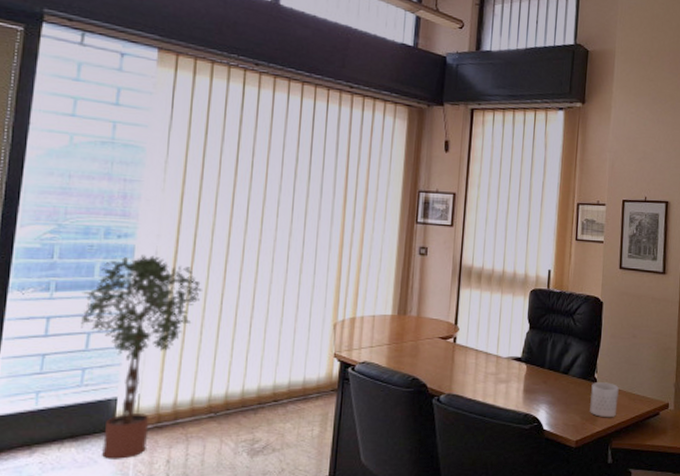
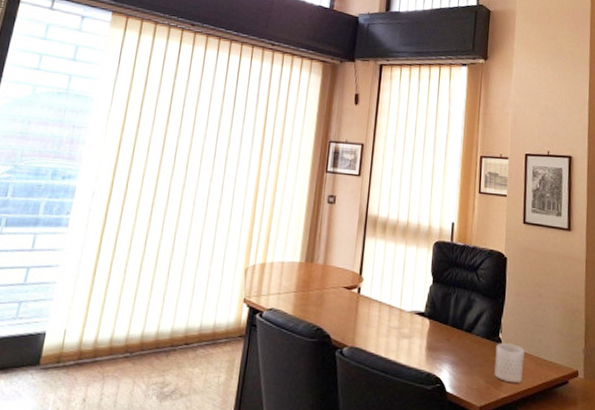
potted tree: present [81,255,202,459] -> none [22,195,130,394]

